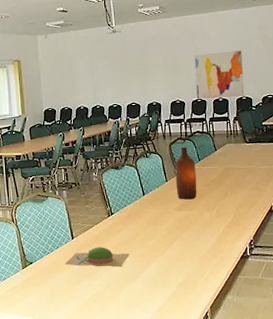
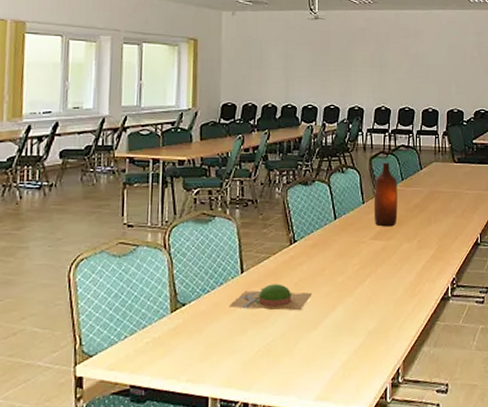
wall art: present [194,50,245,99] -> none [404,55,456,108]

